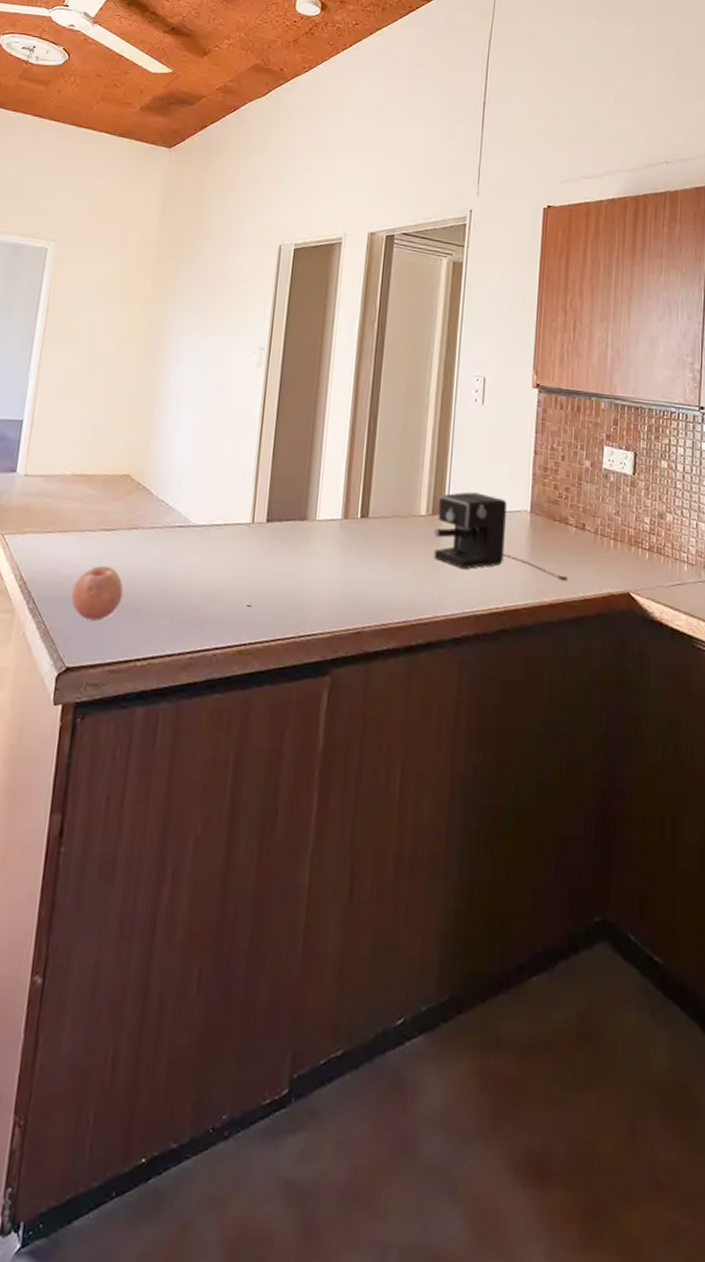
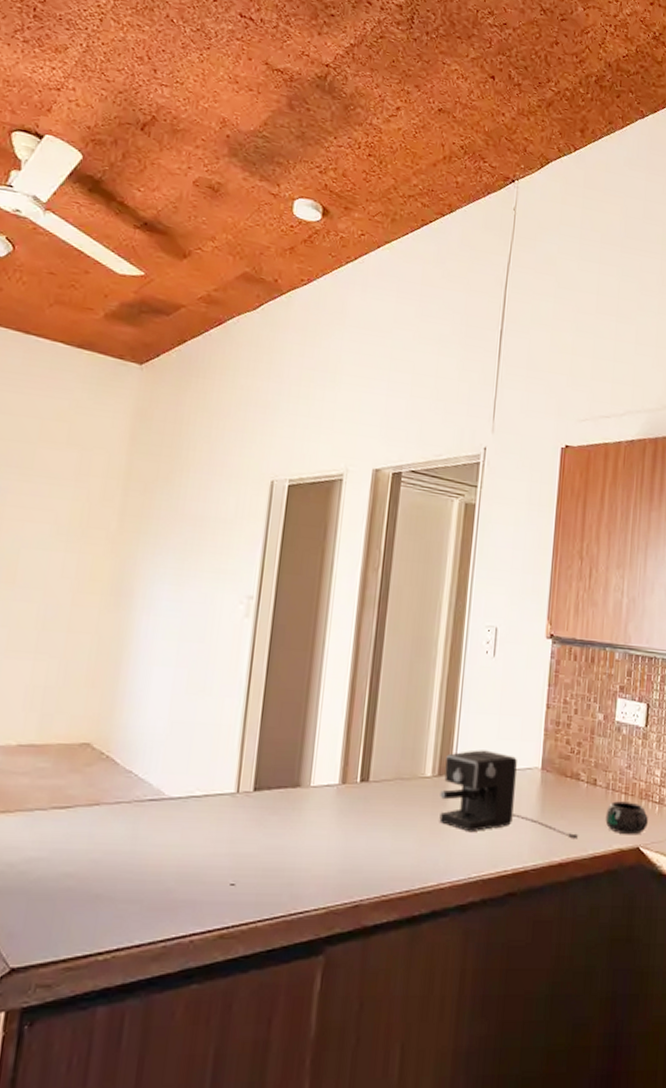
fruit: present [71,566,124,621] -> none [16,850,82,913]
mug: none [594,546,638,581] -> present [605,801,648,835]

